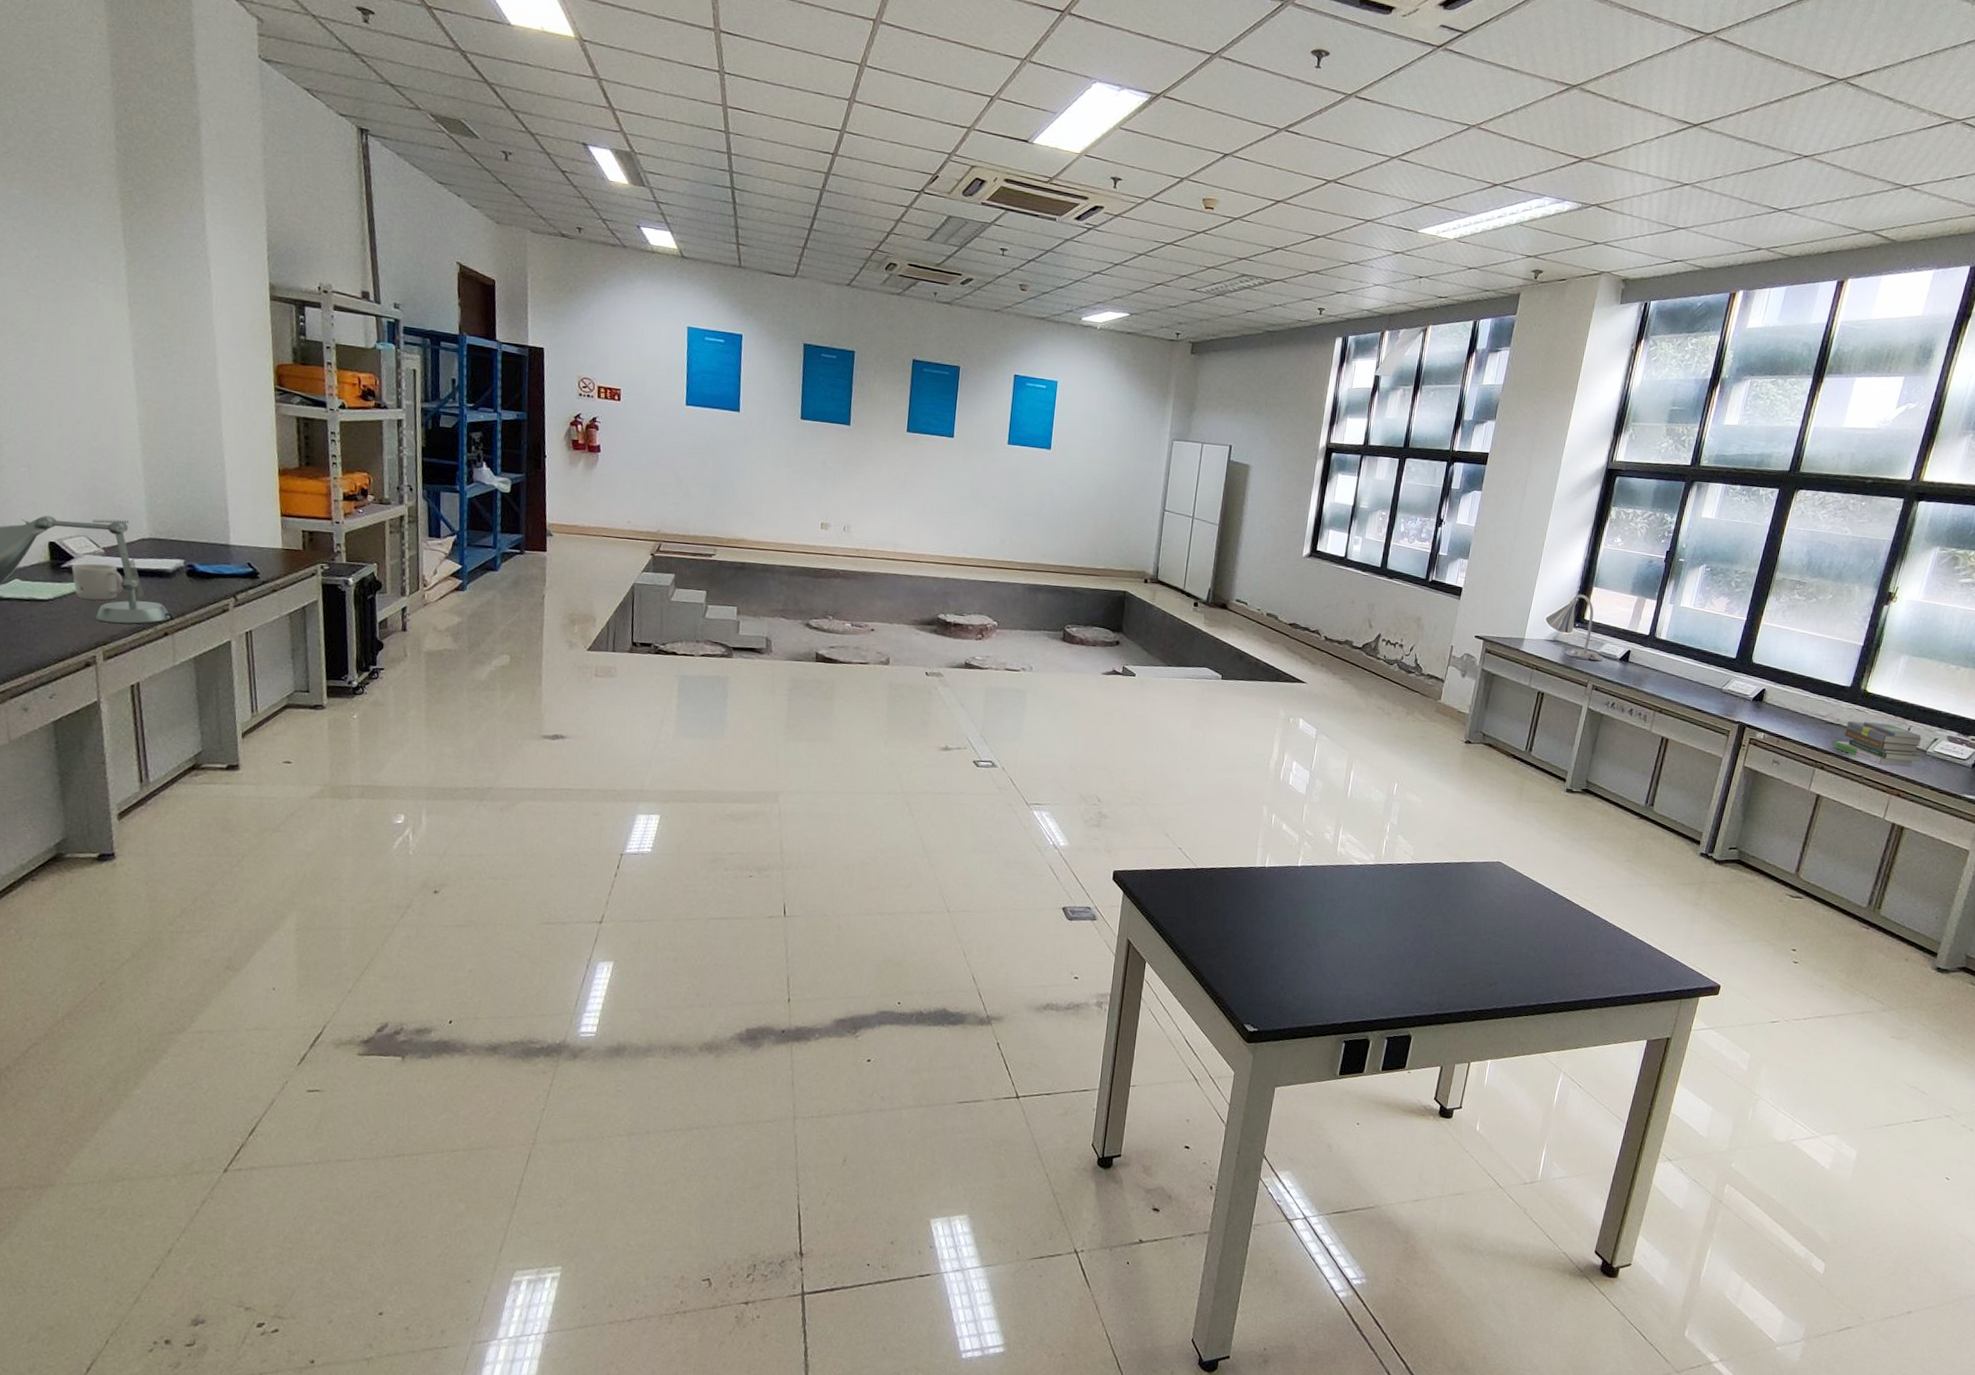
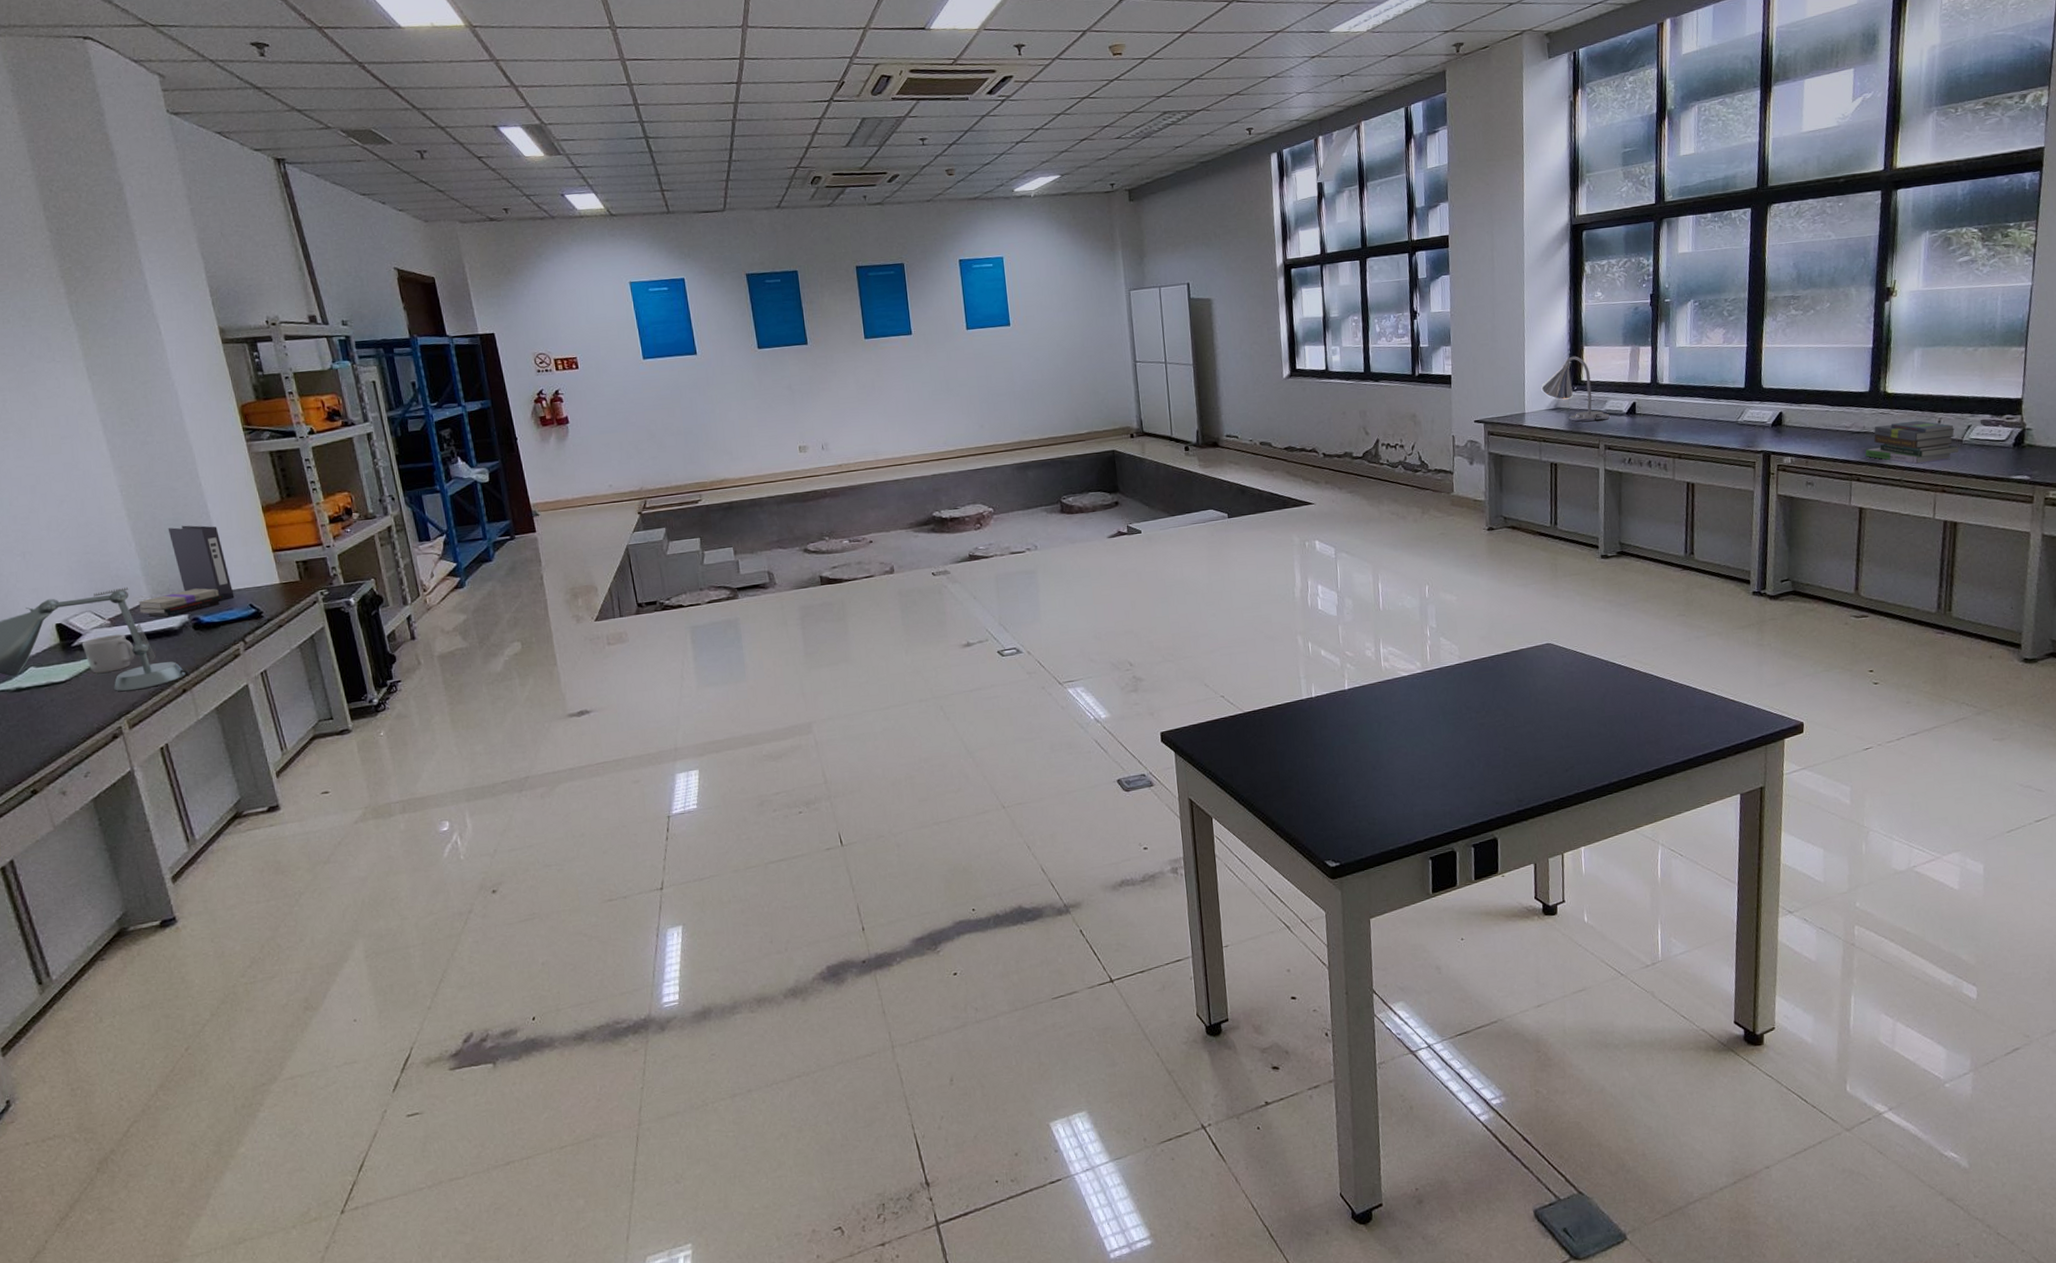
books: none [136,535,223,560] -> present [138,588,224,618]
binder: none [180,471,234,554] -> present [167,525,235,601]

